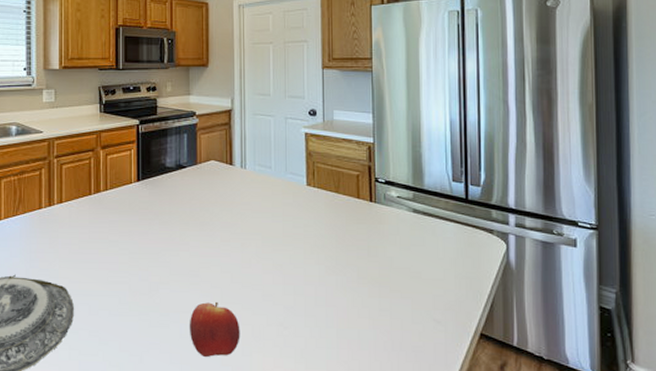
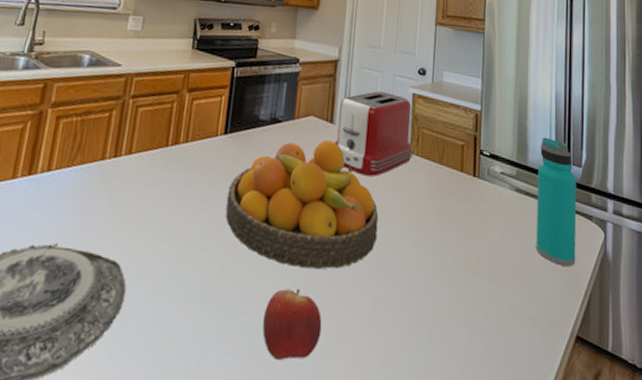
fruit bowl: none [146,180,283,286] -> present [225,140,379,270]
toaster: none [235,134,309,207] -> present [334,91,413,176]
water bottle: none [435,161,478,274] -> present [536,137,577,266]

